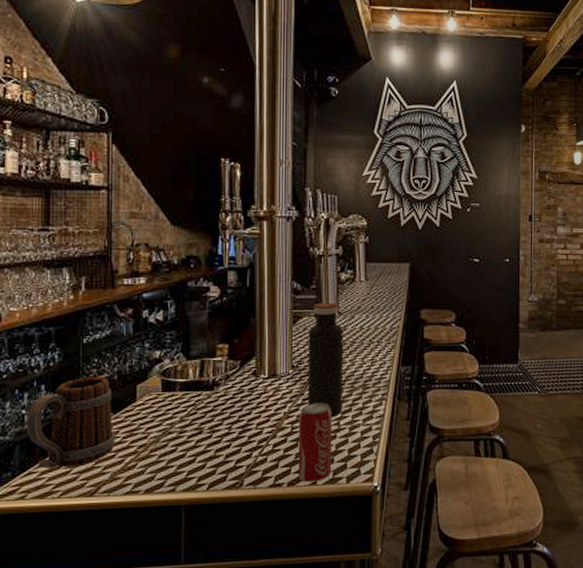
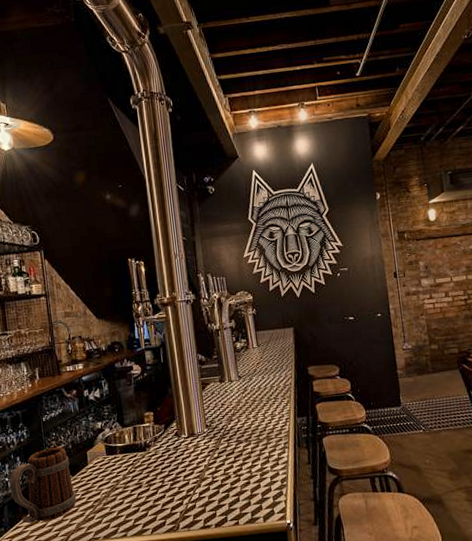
beverage can: present [298,402,333,483] -> none [216,454,250,523]
water bottle: present [307,302,344,418] -> none [216,368,252,467]

